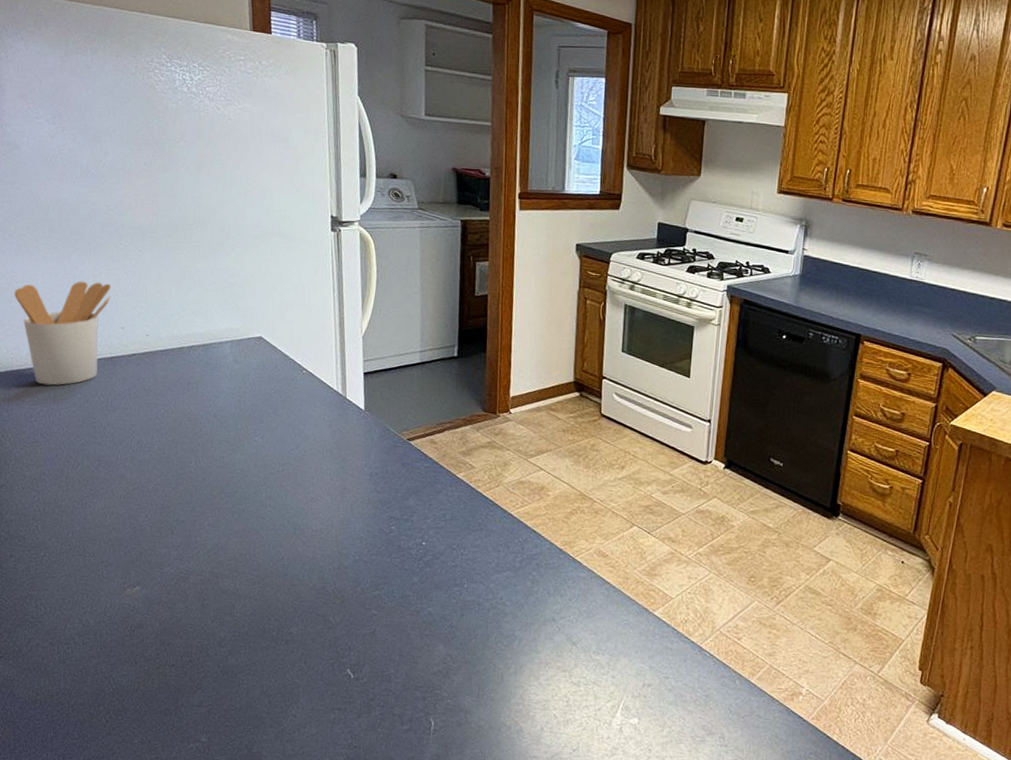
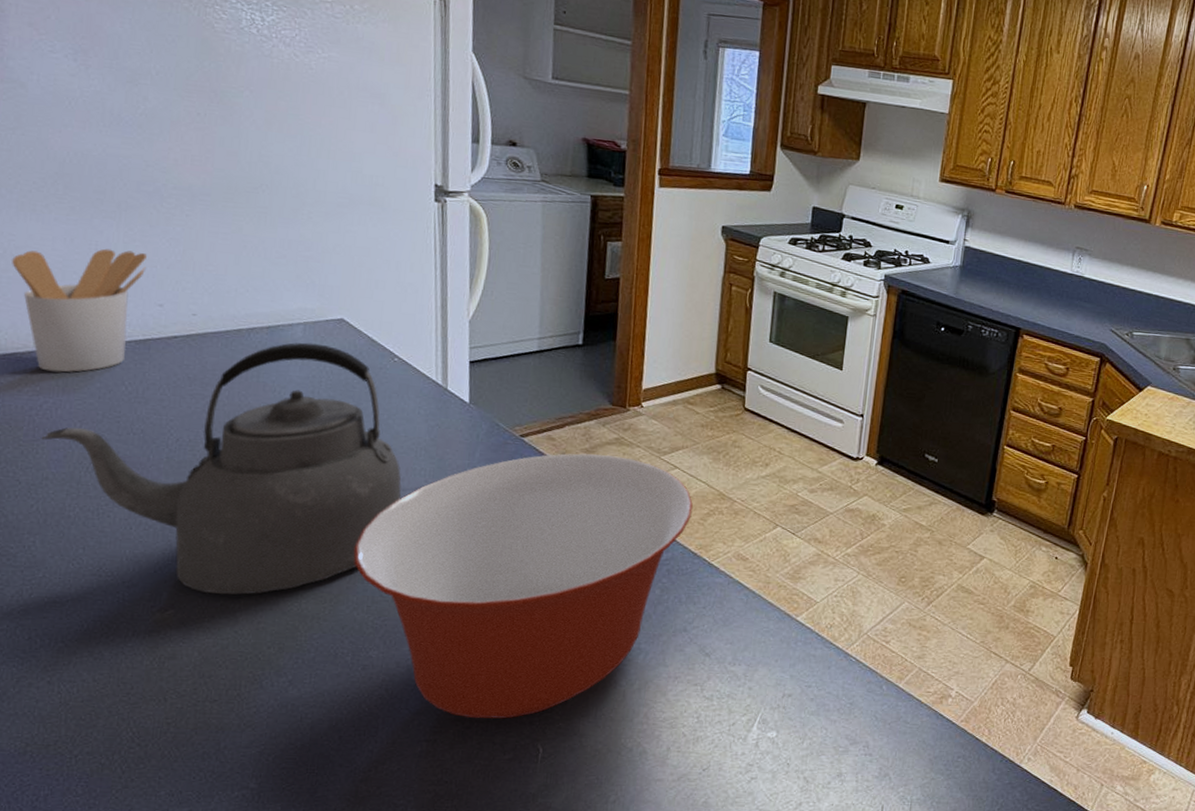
kettle: none [39,358,313,575] -> present [41,342,402,595]
mixing bowl: none [275,456,558,694] -> present [353,453,694,719]

